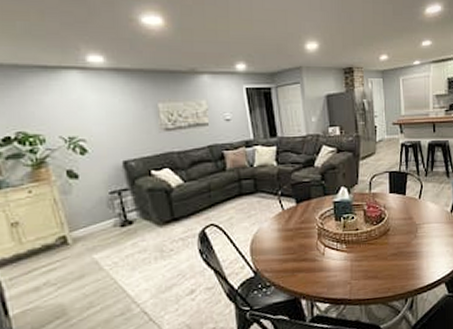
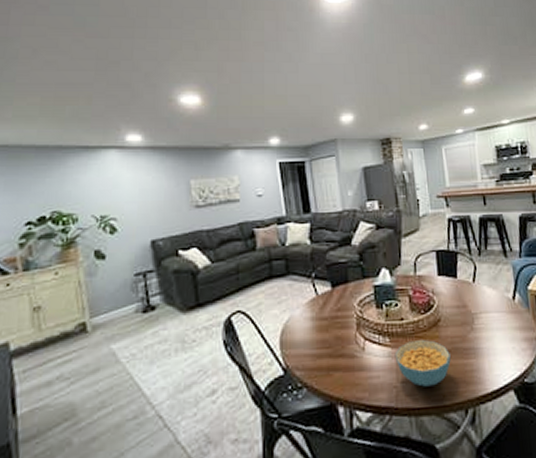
cereal bowl: none [350,246,396,283] -> present [394,340,451,387]

